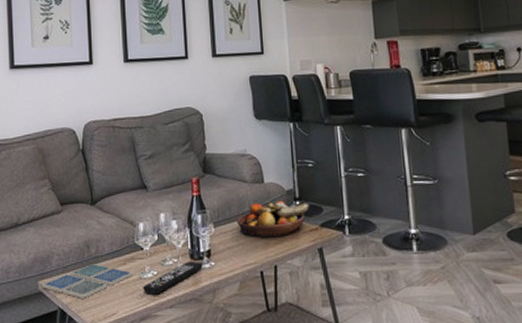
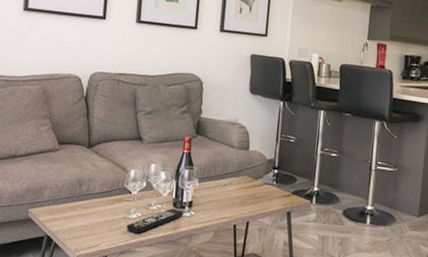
drink coaster: present [42,264,134,300] -> none [32,200,120,230]
fruit bowl: present [237,200,310,238] -> none [220,166,286,199]

